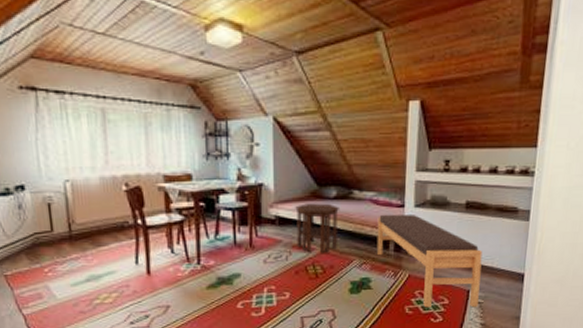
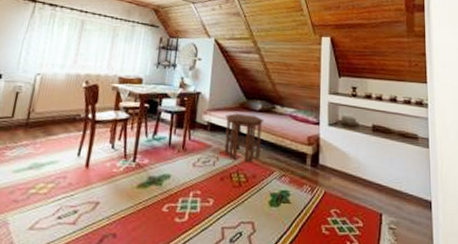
bench: present [376,214,483,308] -> none [295,129,391,234]

